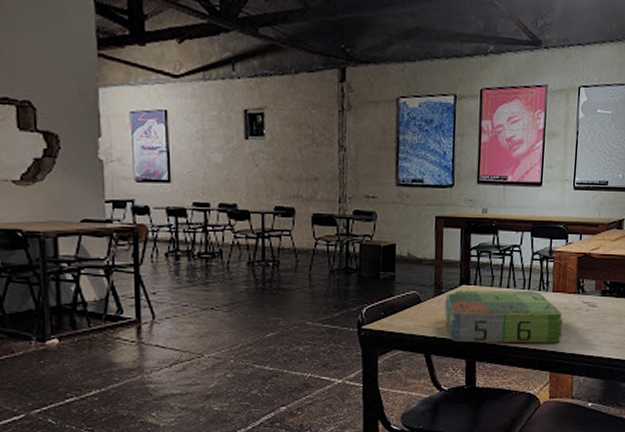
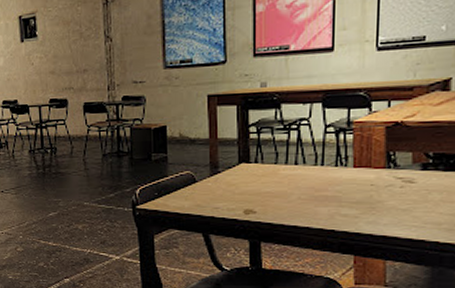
board game: present [444,290,564,344] -> none [222,167,370,224]

